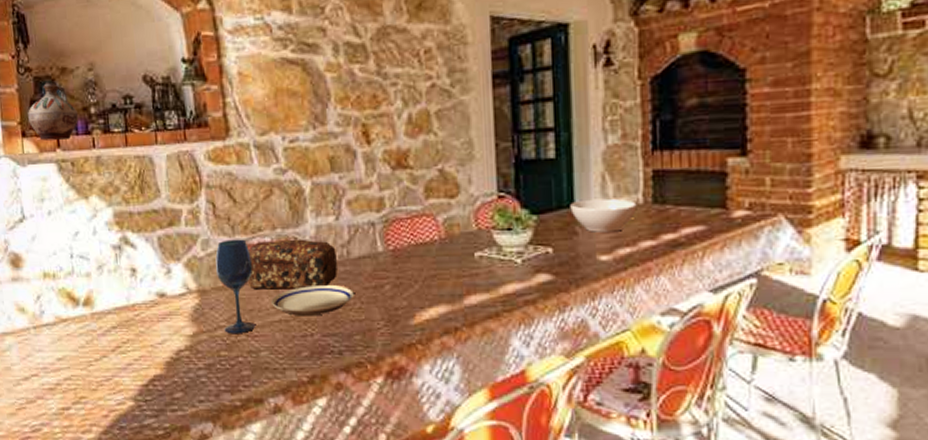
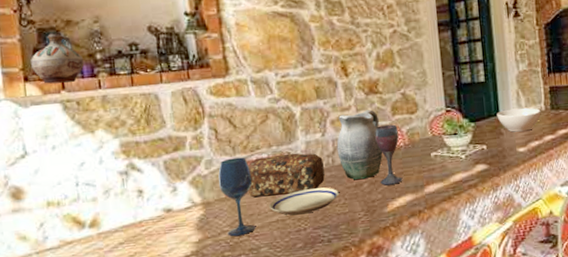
pitcher: none [353,189,411,280] -> present [336,110,383,180]
cup: none [402,210,436,290] -> present [375,124,403,186]

